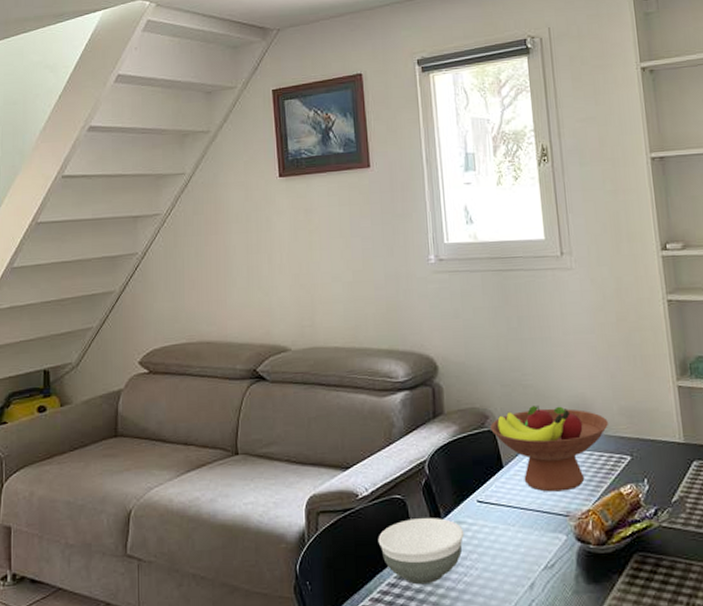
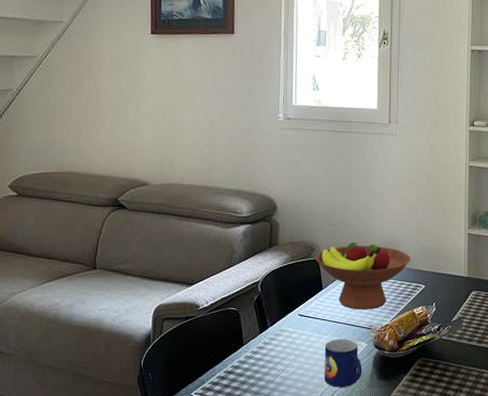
bowl: present [378,518,465,585] -> none [213,327,286,378]
mug: none [513,530,565,594] -> present [324,339,362,387]

